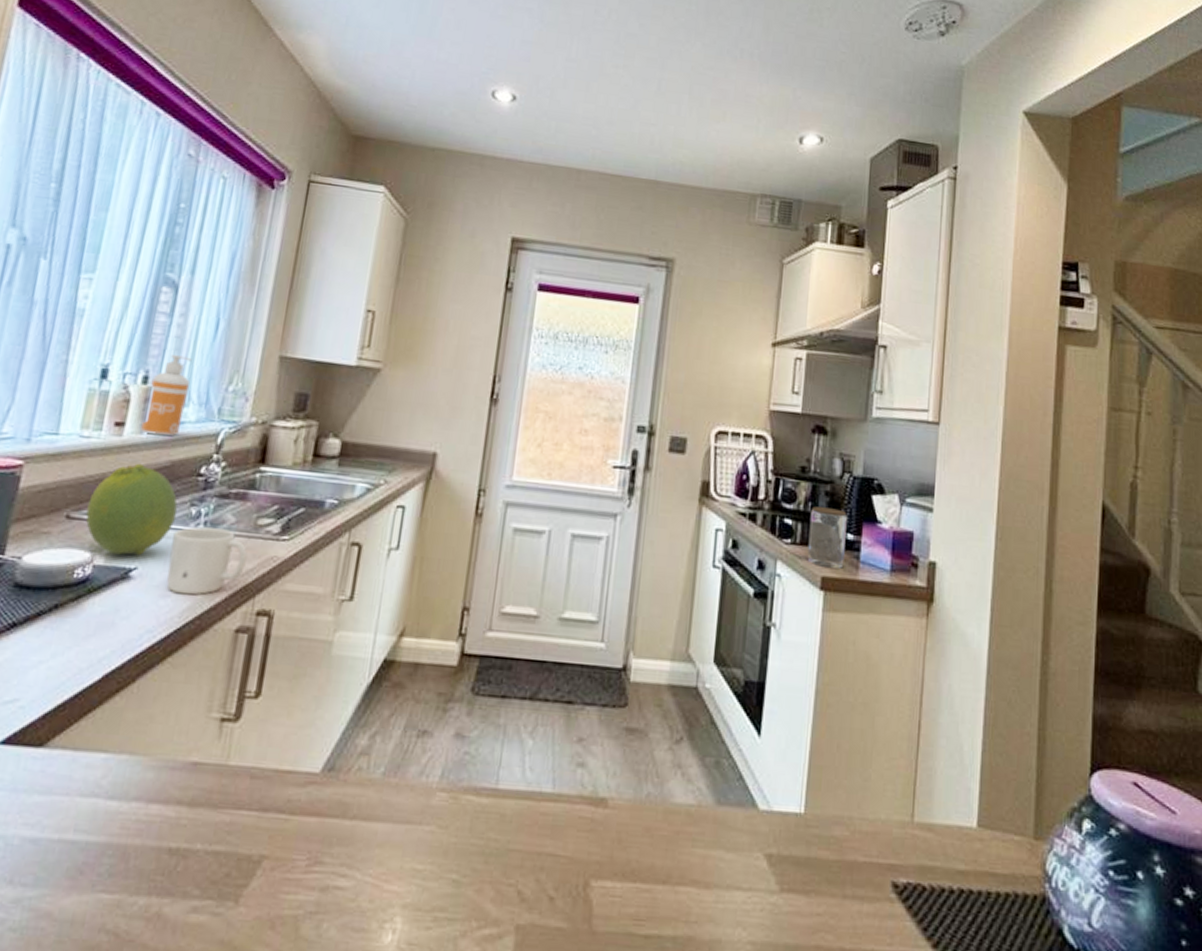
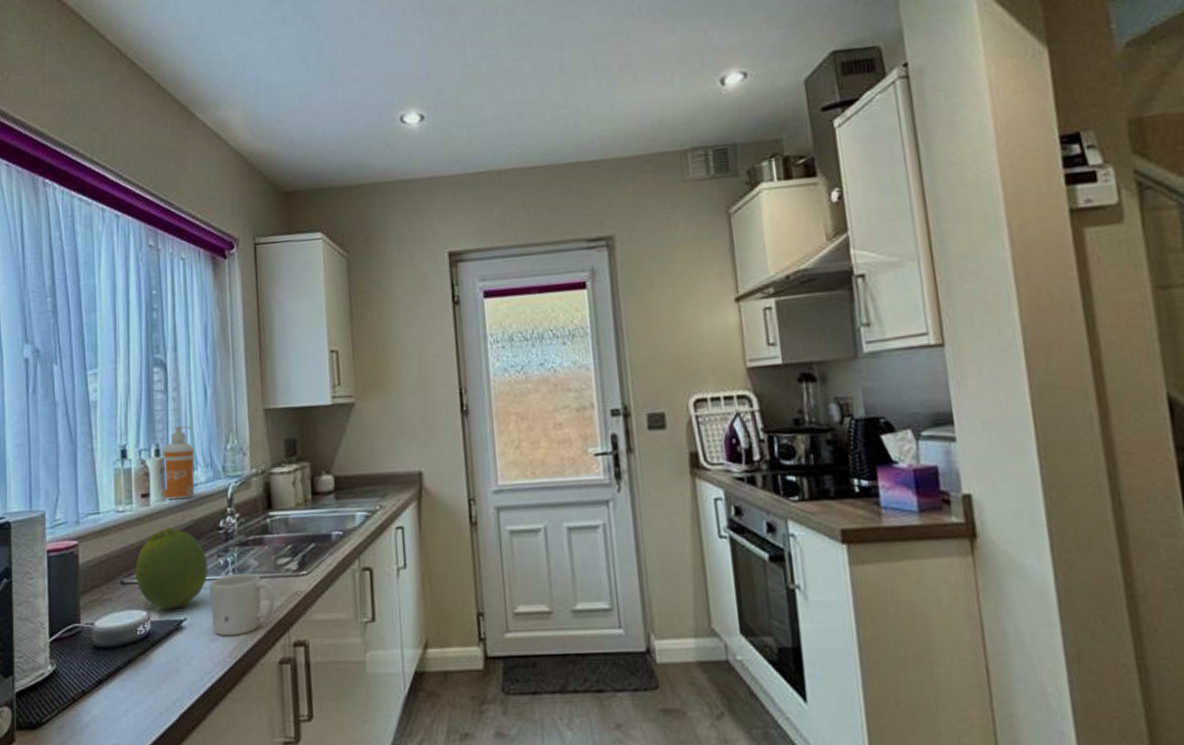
jar: present [807,506,847,569] -> none [814,456,864,519]

